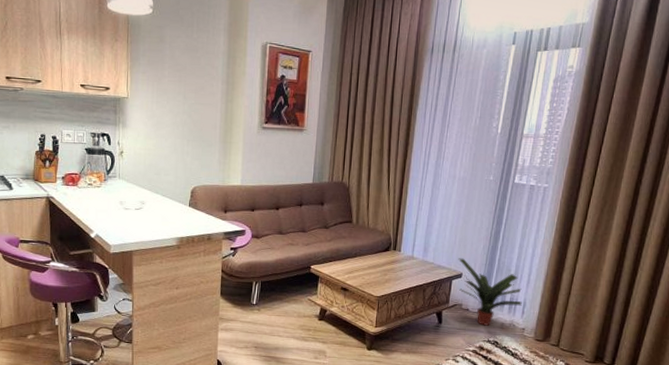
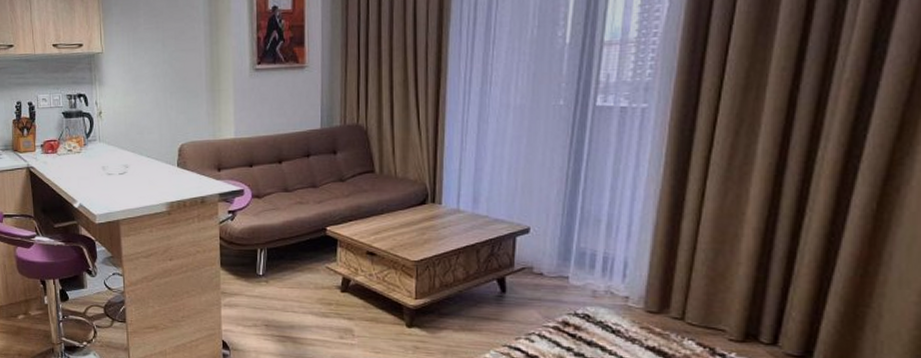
potted plant: present [458,258,522,326] -> none [522,208,622,294]

